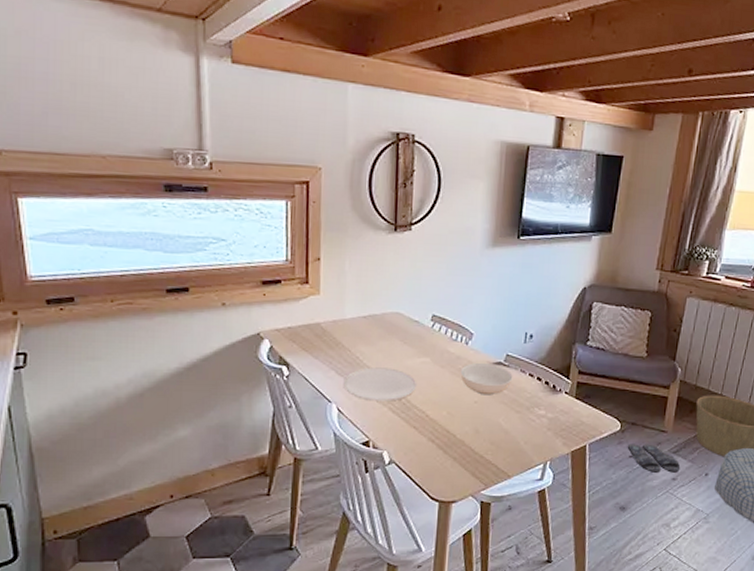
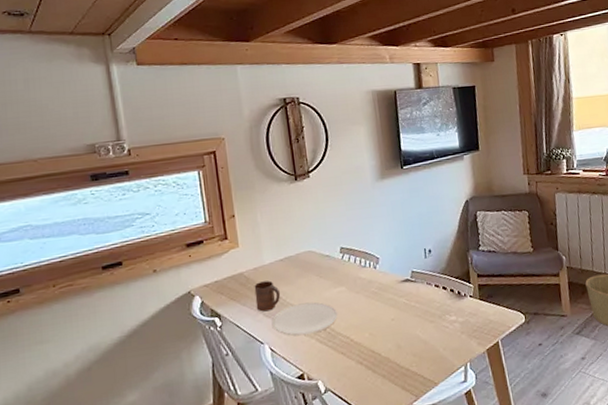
cup: none [329,336,358,369] -> present [254,280,281,312]
bowl: present [460,363,513,396] -> none [374,282,421,312]
slippers: present [628,444,680,473] -> none [536,329,586,356]

